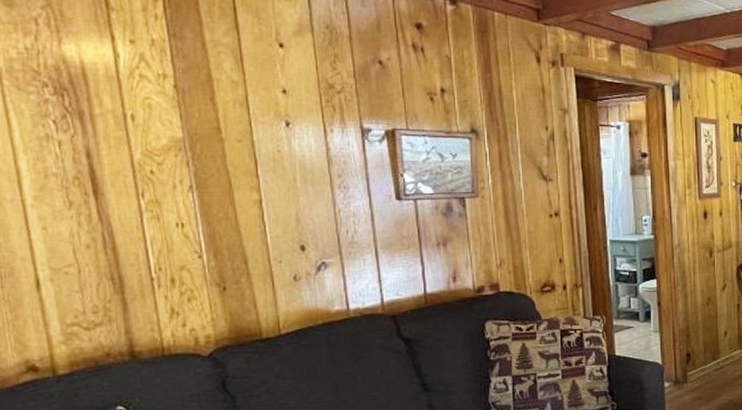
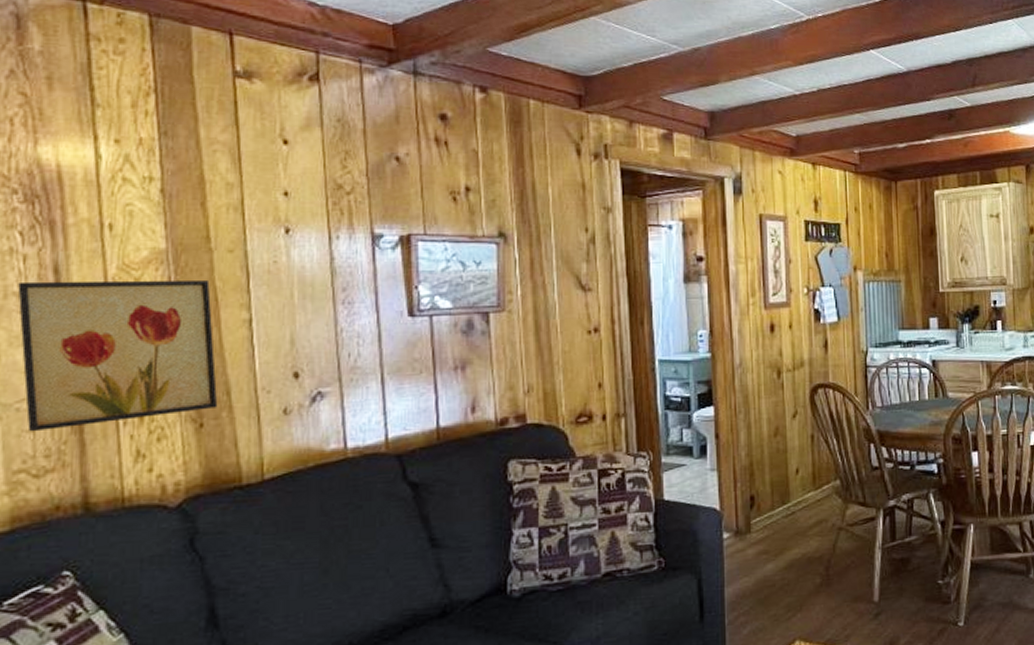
wall art: none [56,164,238,292] -> present [17,280,218,432]

